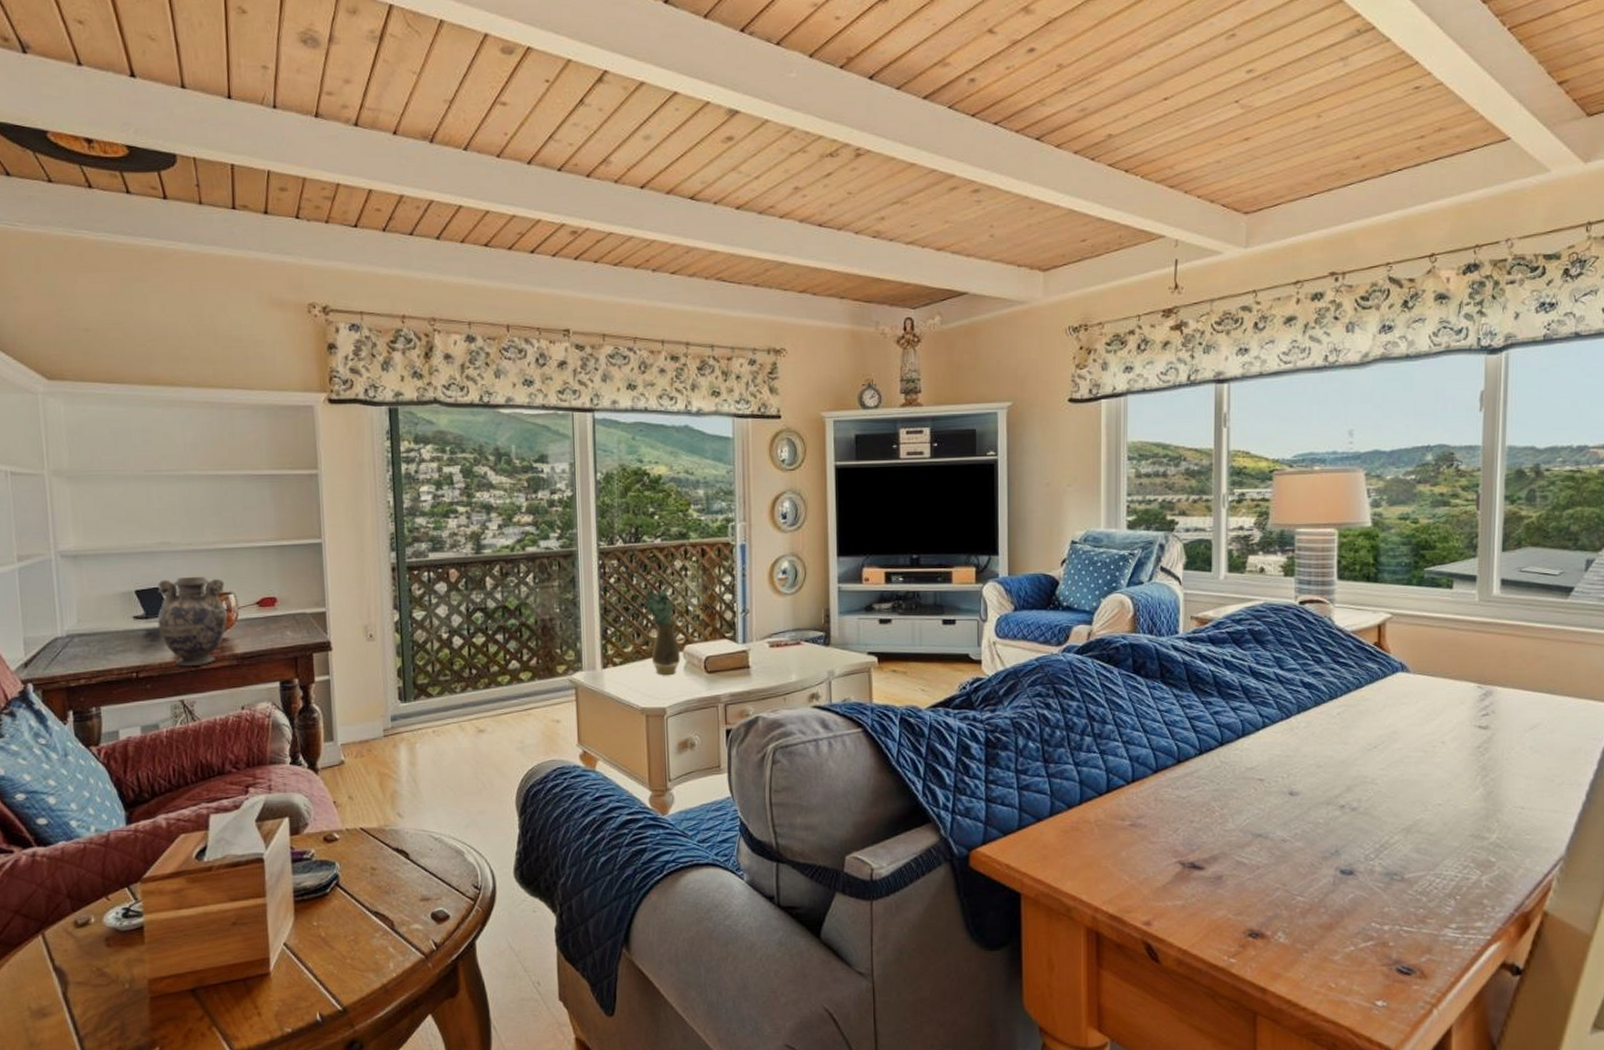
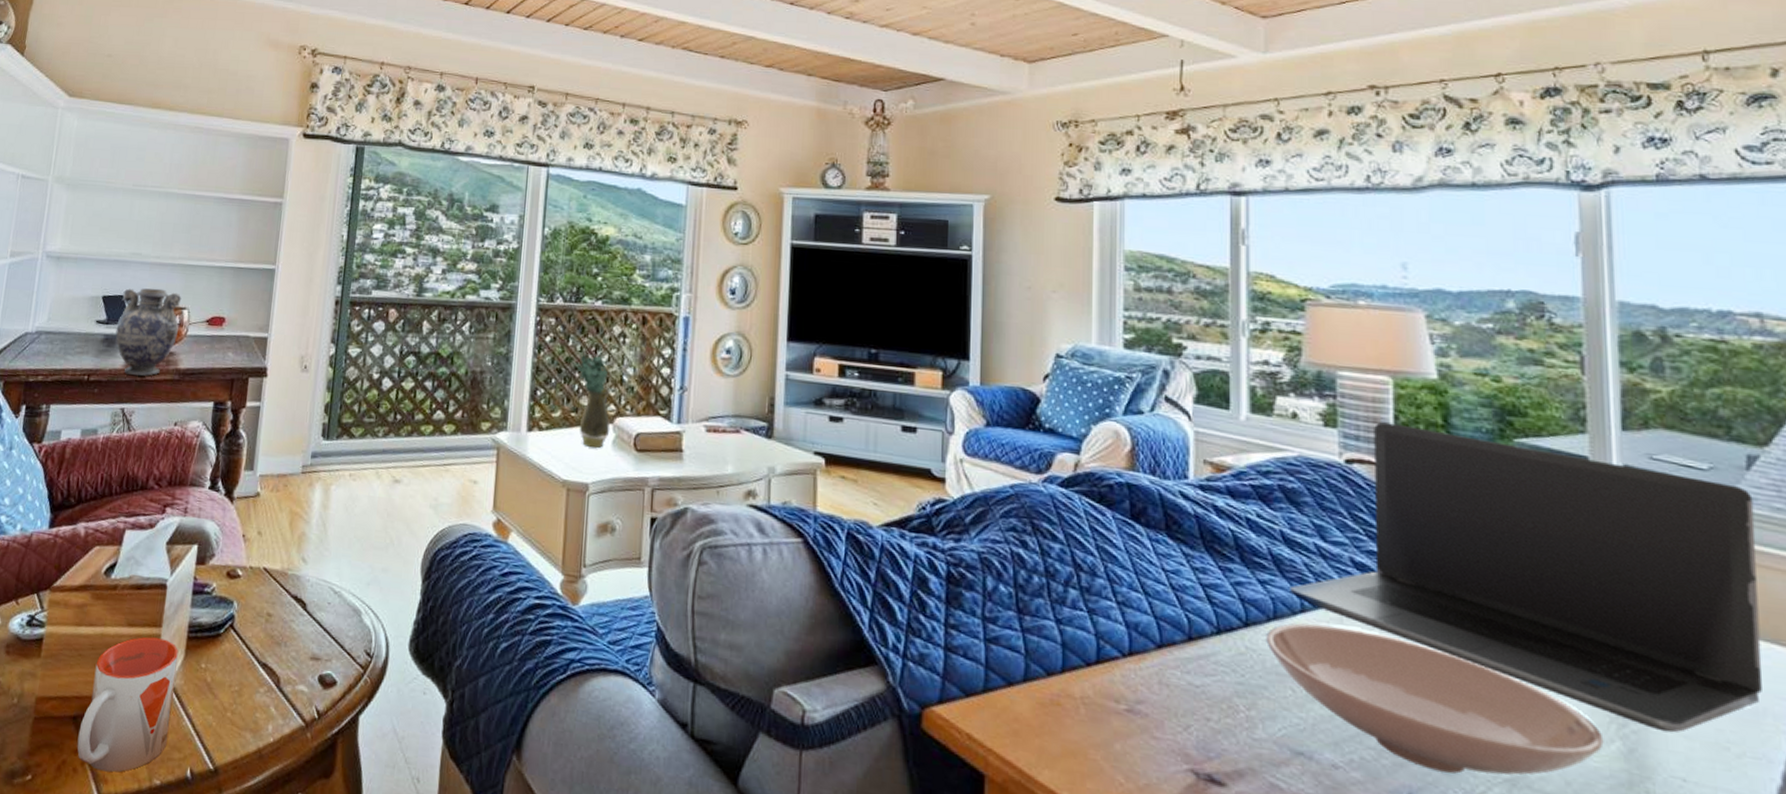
mug: none [199,907,292,1031] -> present [77,636,178,773]
bowl: none [1236,734,1472,831] -> present [1266,623,1604,776]
laptop computer: none [1255,567,1587,776] -> present [1290,422,1763,733]

